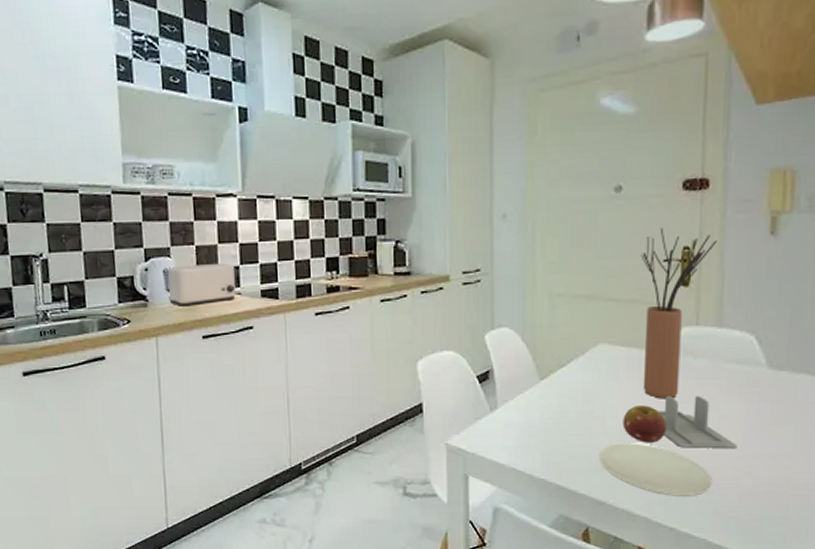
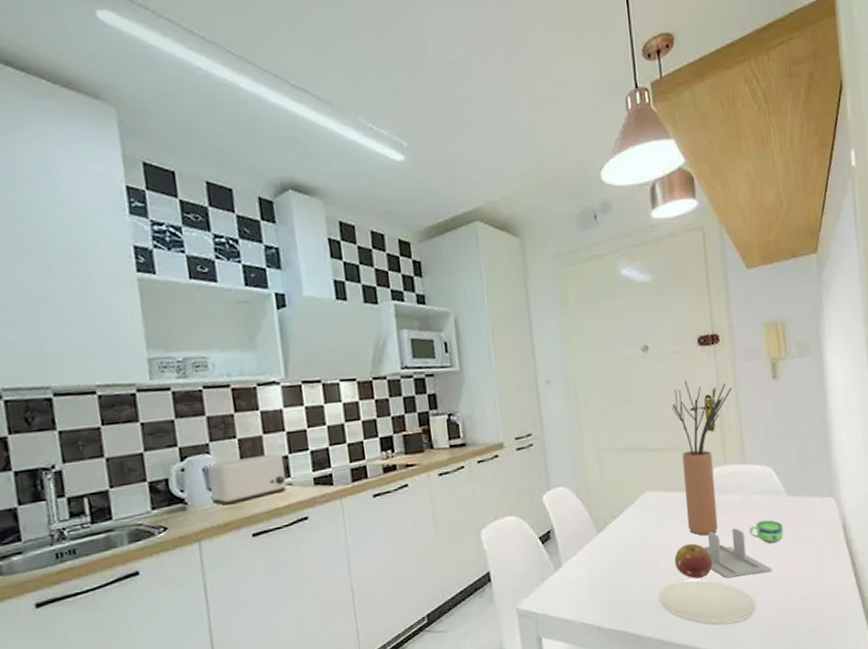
cup: none [715,392,758,419] -> present [748,520,784,544]

